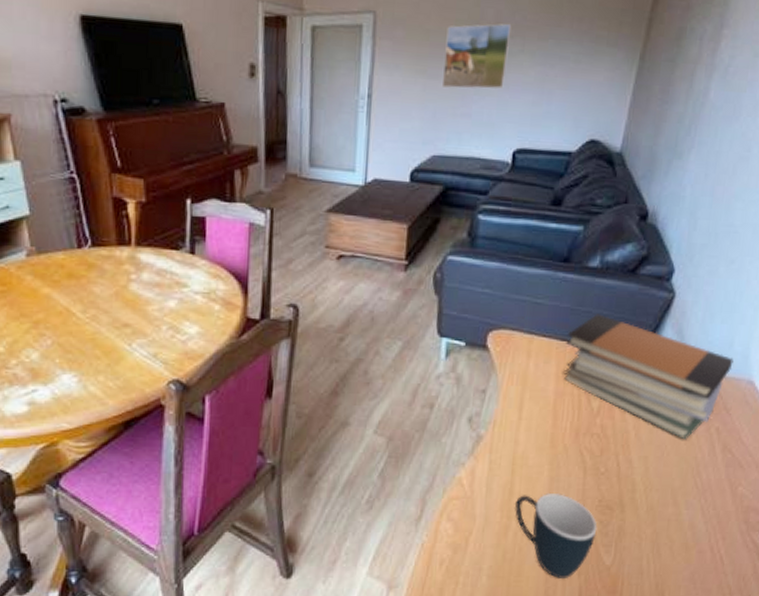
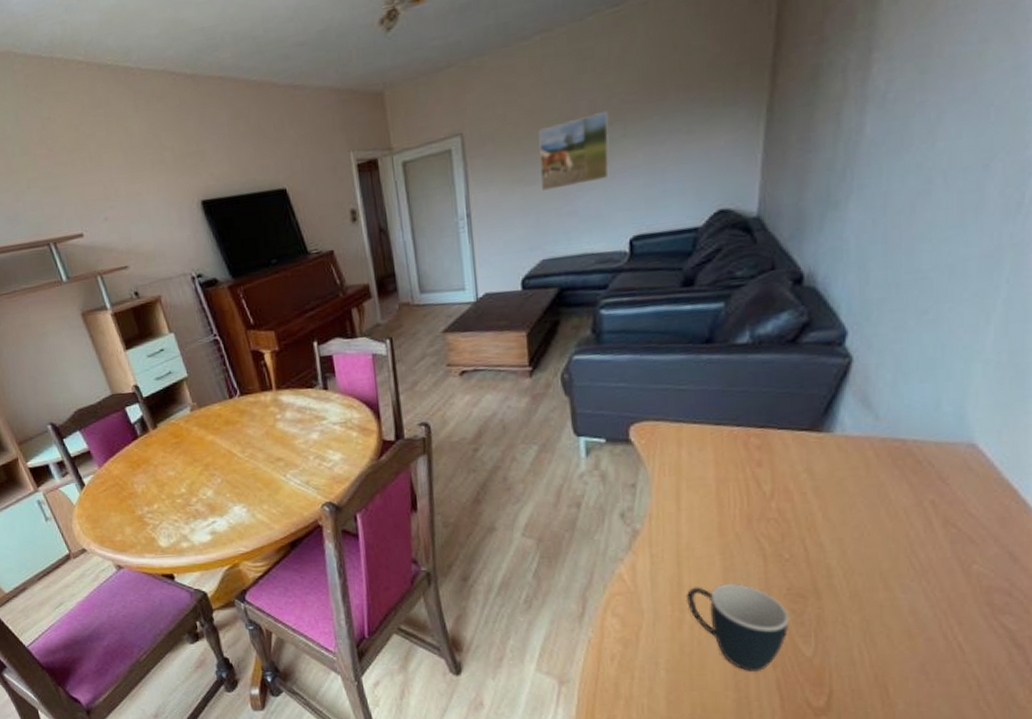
book stack: present [563,314,734,440] -> none [721,392,944,517]

